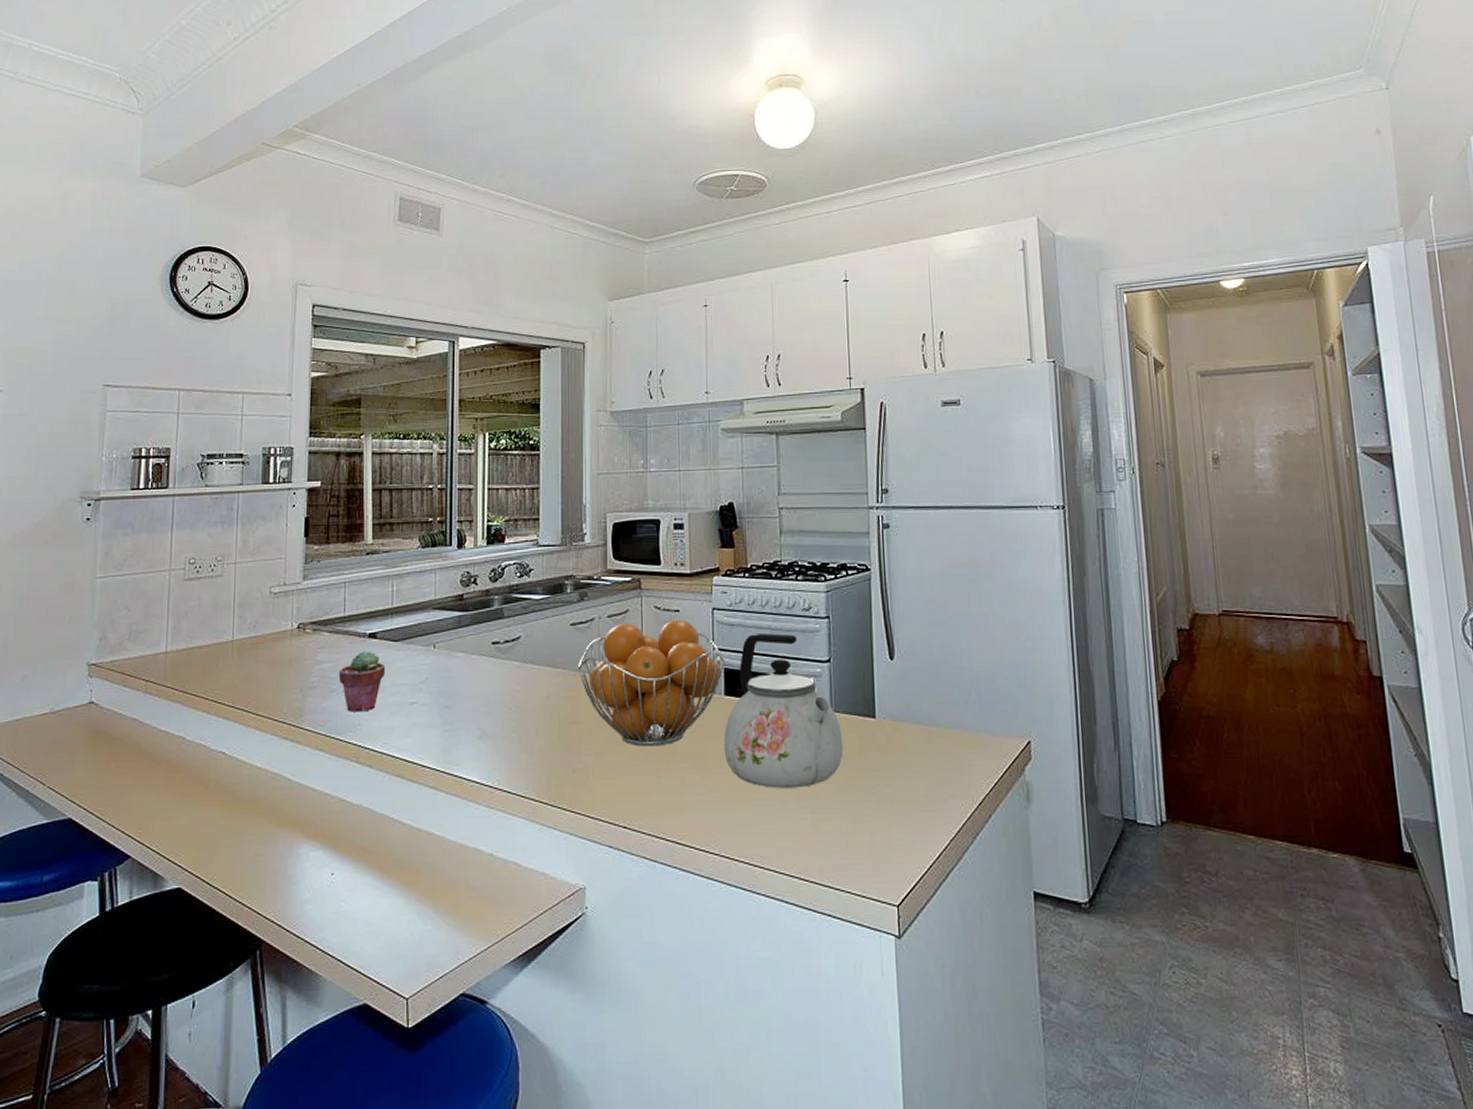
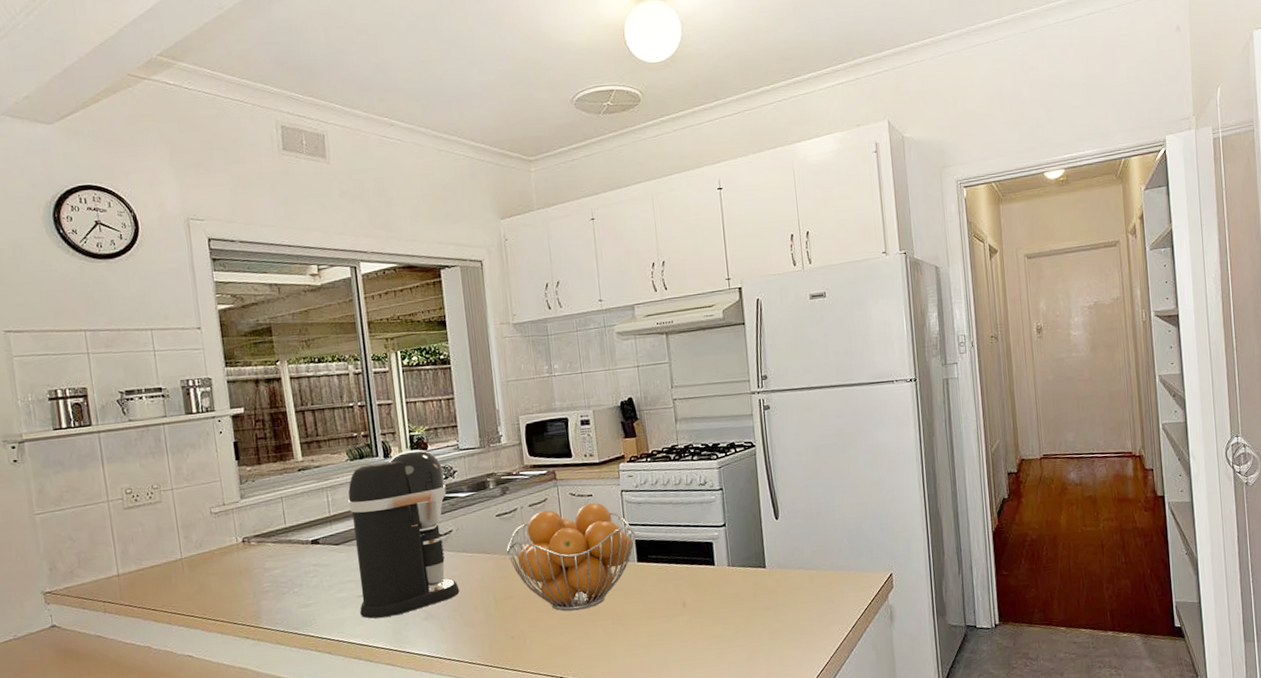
potted succulent: present [338,651,386,712] -> none [287,556,332,609]
coffee maker: none [410,541,521,731] -> present [348,449,460,619]
kettle: present [724,633,843,788] -> none [639,506,741,633]

